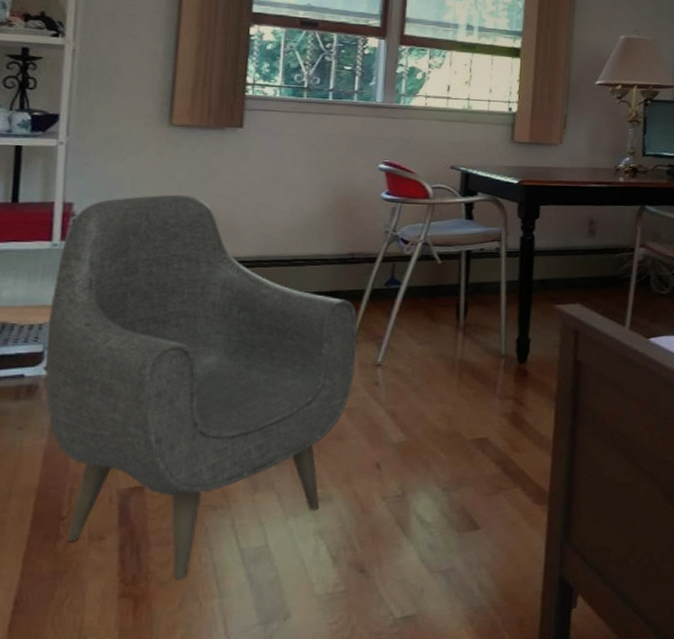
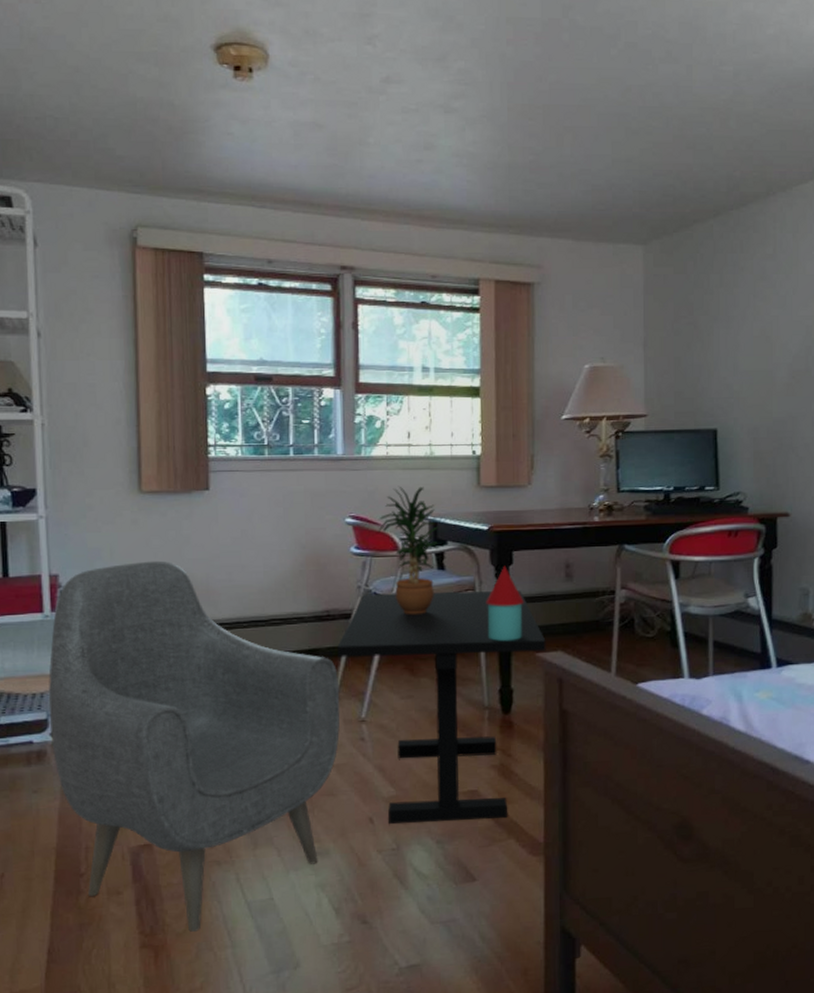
side table: none [359,219,566,471] -> present [337,565,546,825]
potted plant: none [410,136,471,262] -> present [378,486,439,614]

